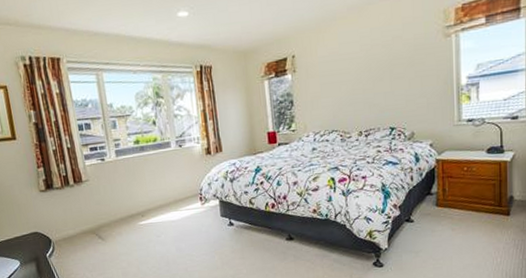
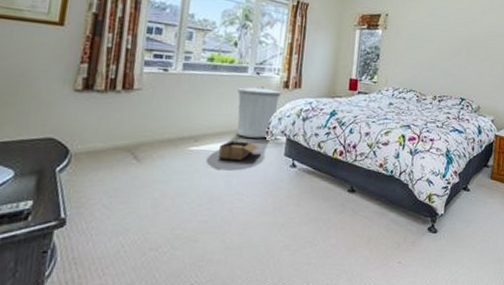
cardboard box: none [164,206,198,228] -> present [219,137,260,160]
trash can: none [166,157,205,206] -> present [237,86,281,138]

